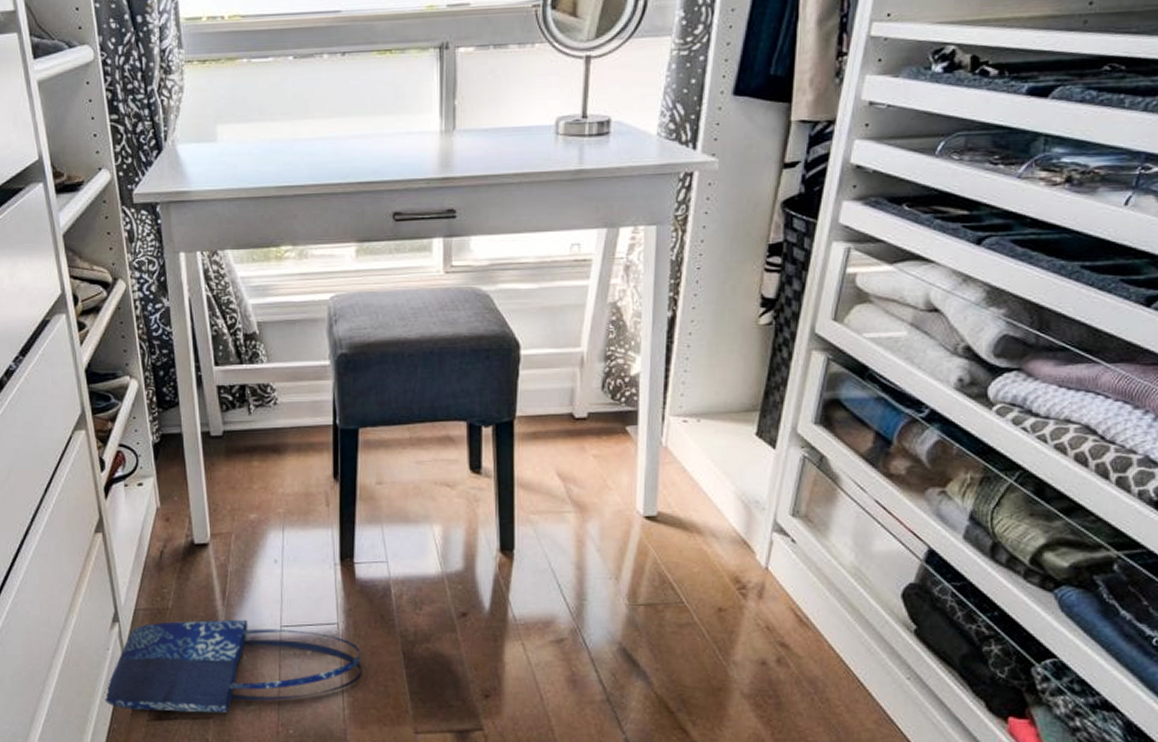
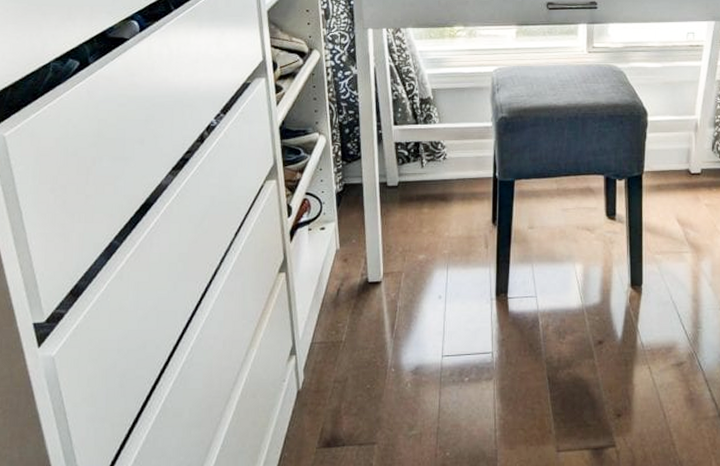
shopping bag: present [103,619,362,714] -> none [277,350,513,439]

